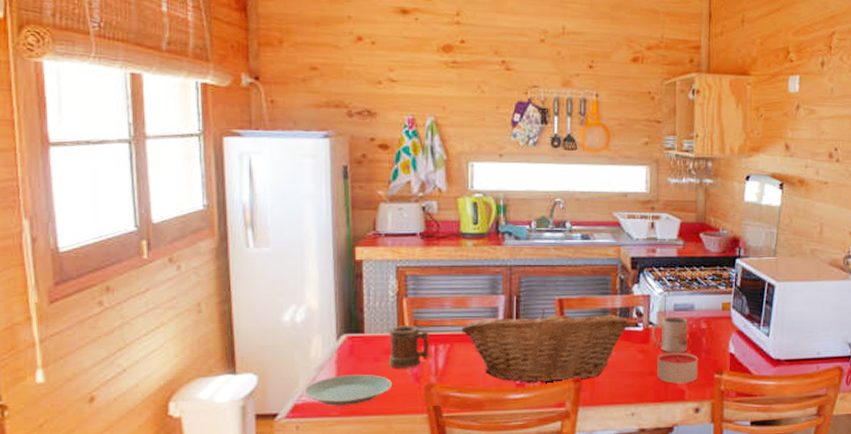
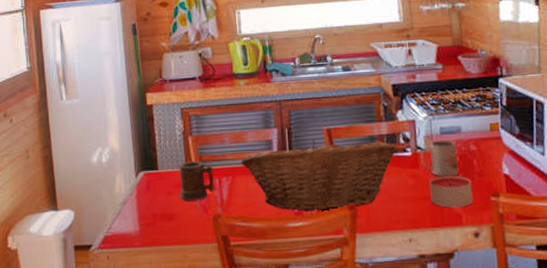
plate: present [303,374,393,406] -> none [111,207,185,237]

